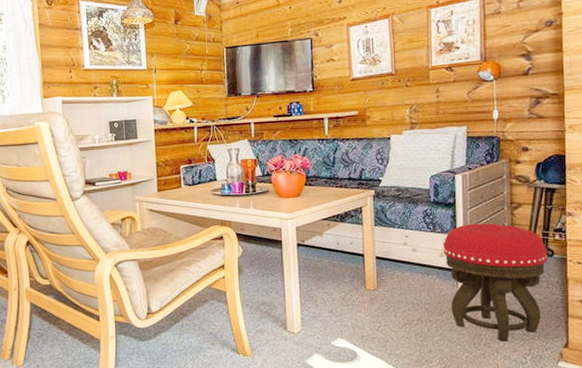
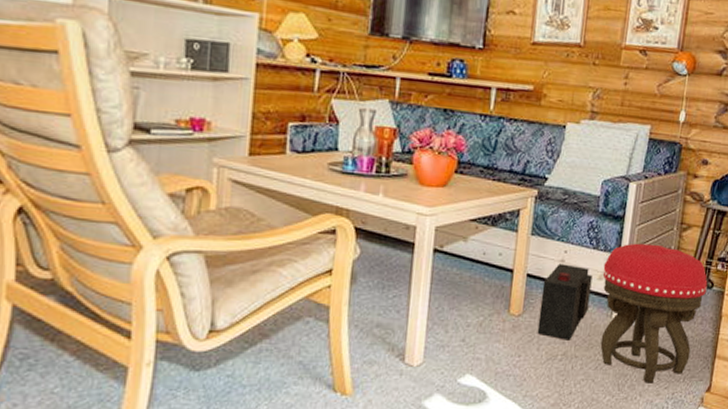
speaker: none [391,246,435,308] -> present [537,263,593,340]

